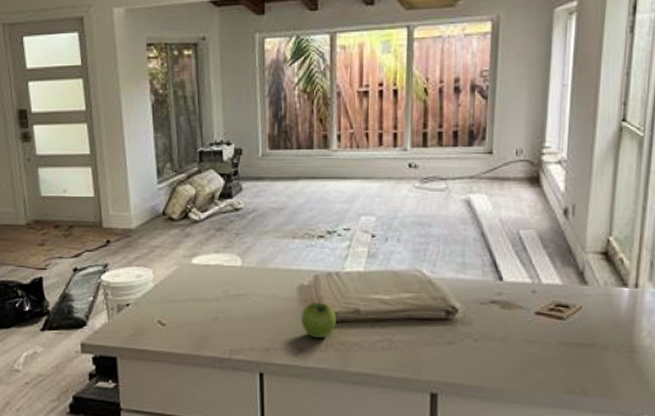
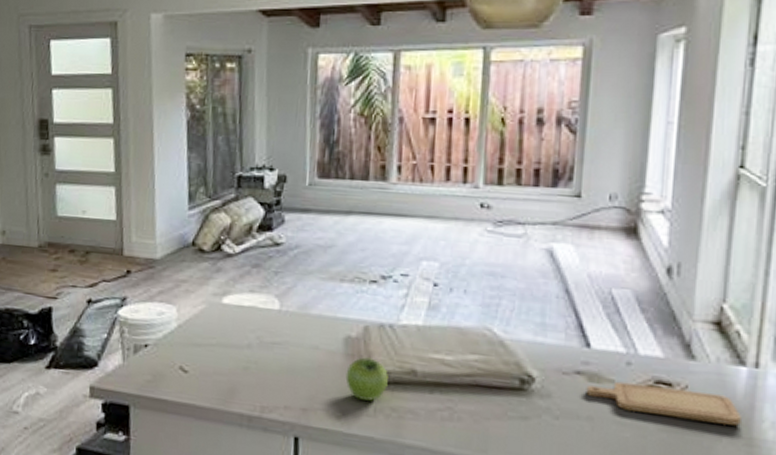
chopping board: none [499,307,624,337] -> present [586,381,741,426]

